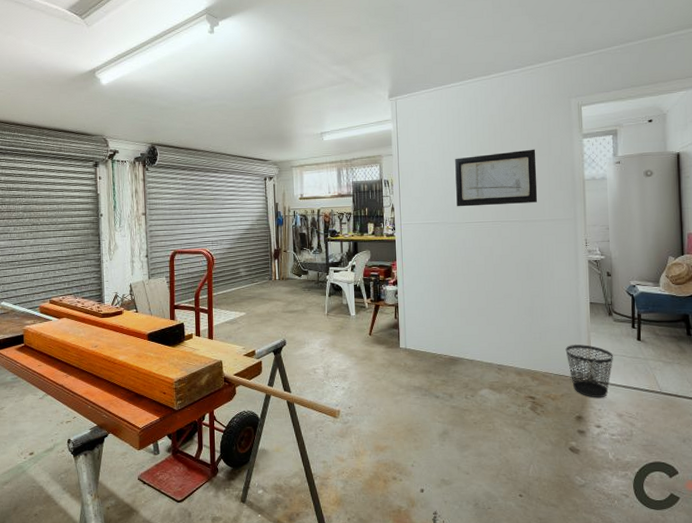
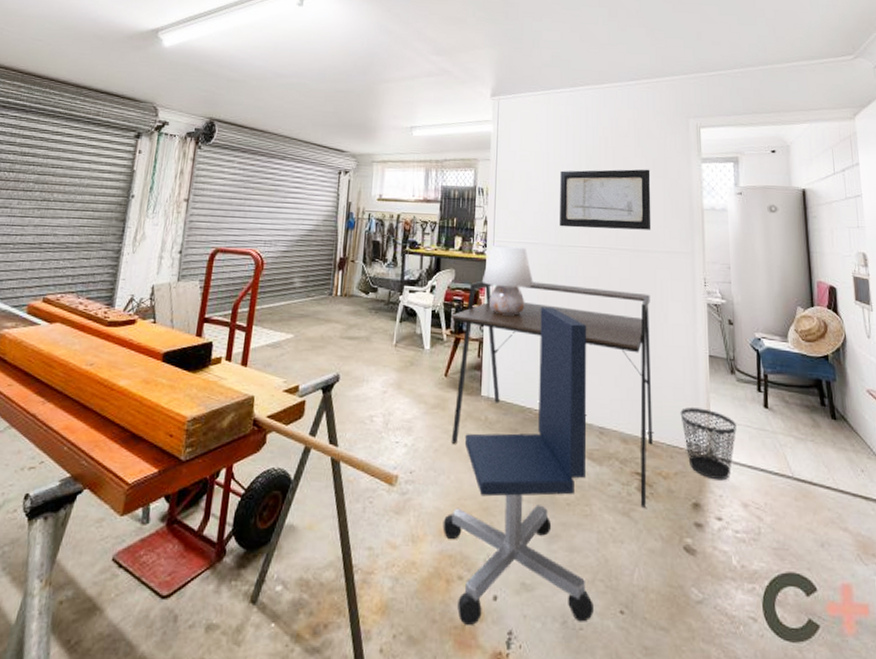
desk: none [370,255,543,422] -> present [451,280,653,508]
office chair: none [378,274,499,509] -> present [442,306,593,625]
table lamp: none [393,227,438,284] -> present [481,245,534,316]

